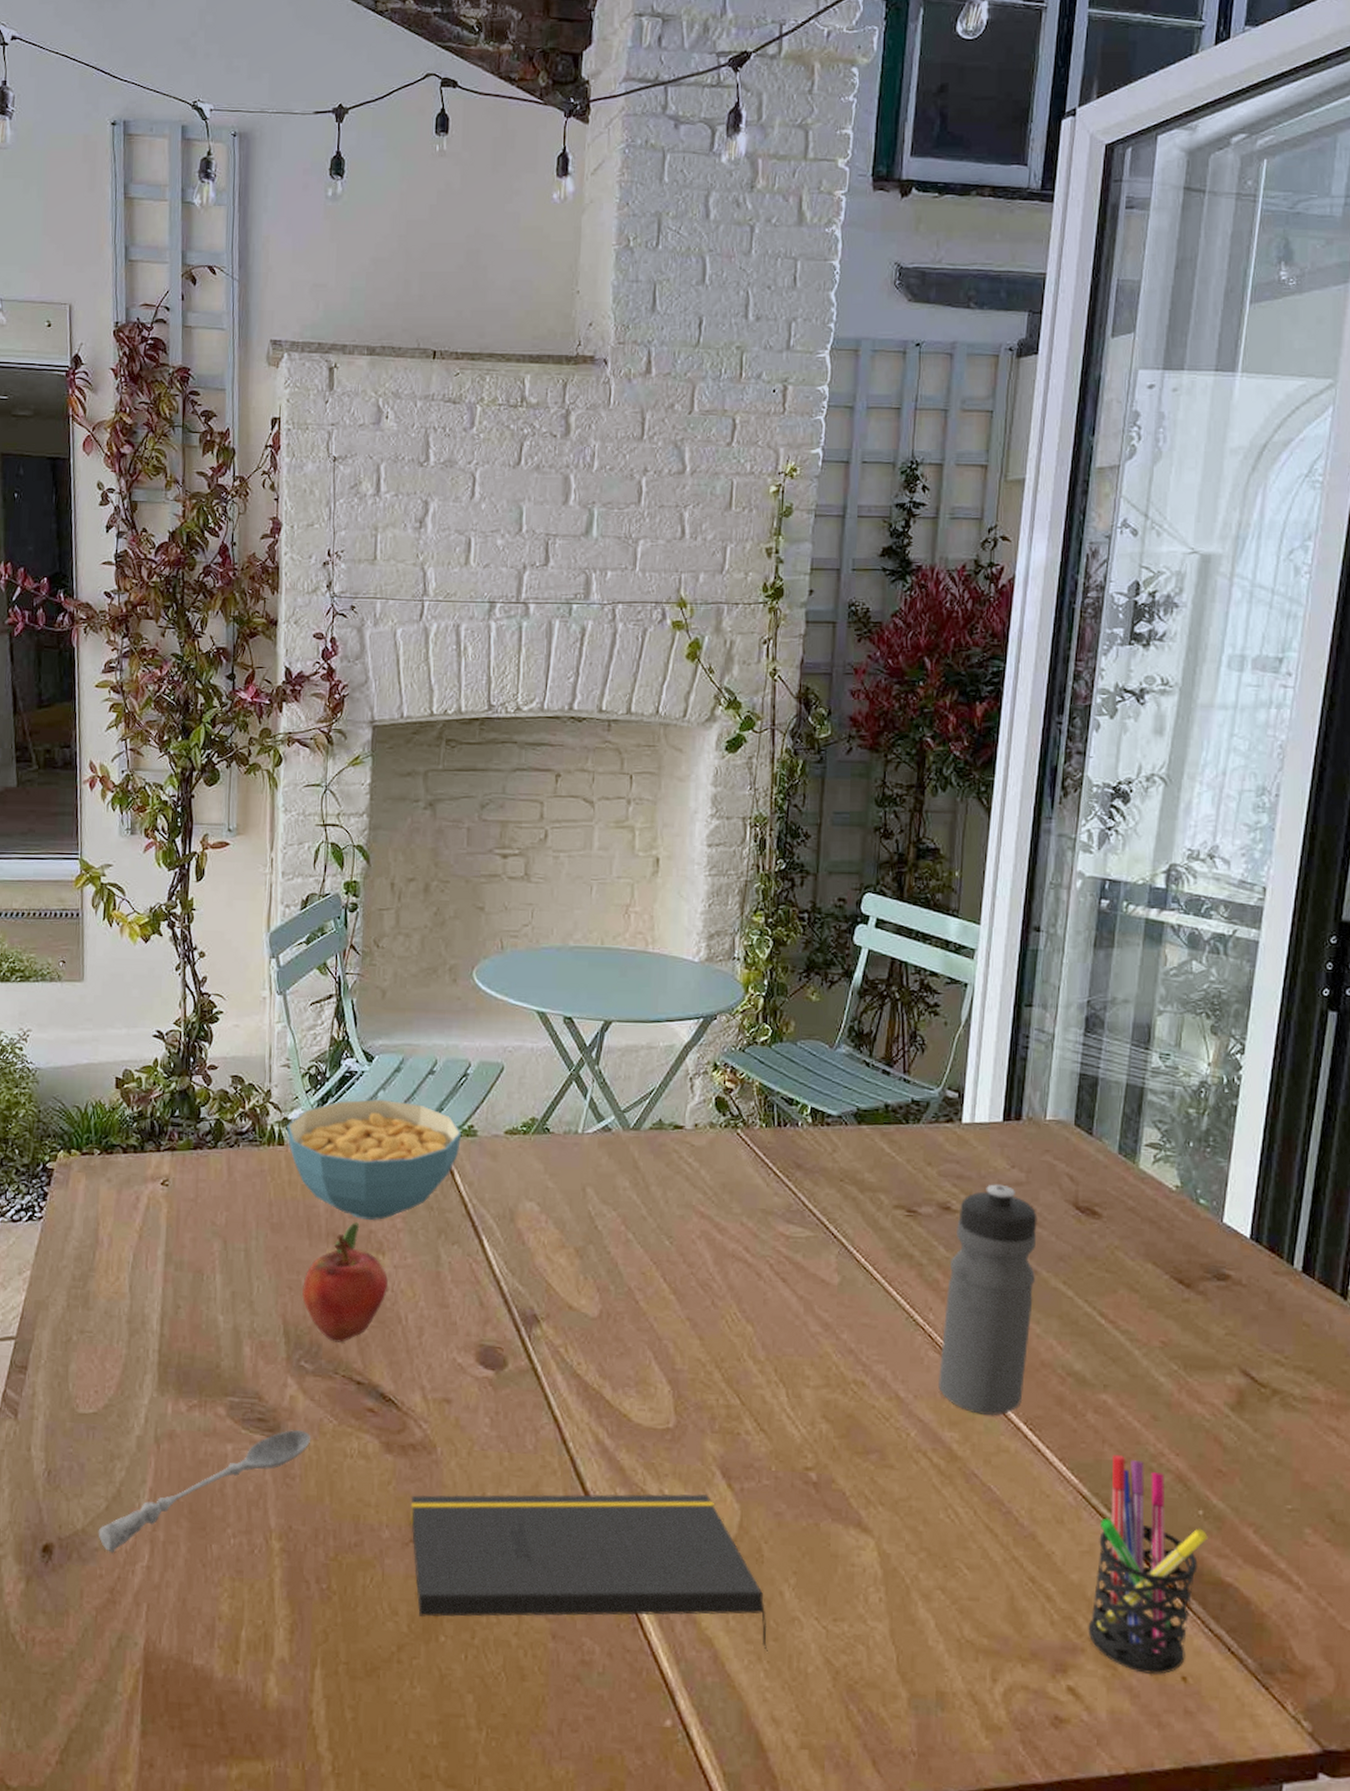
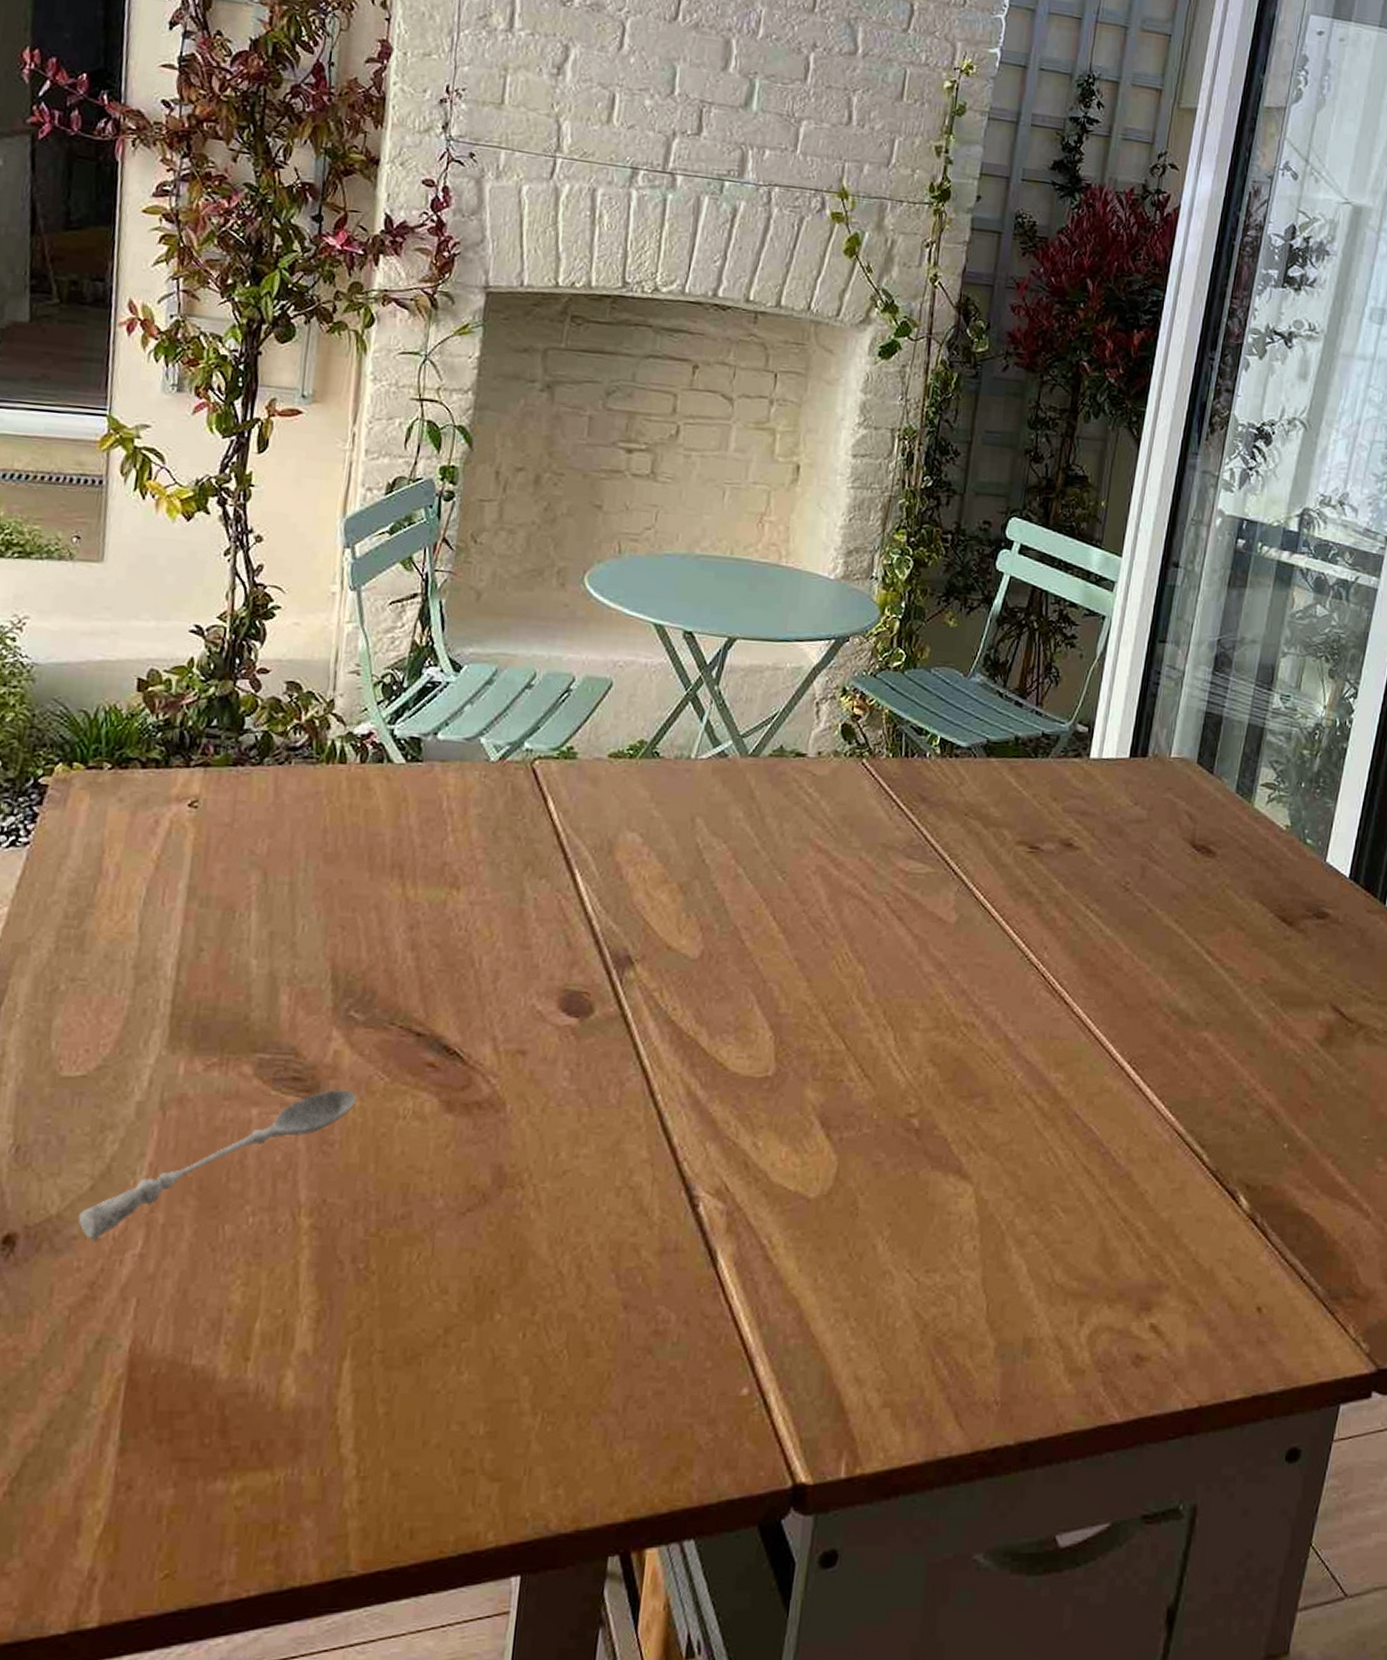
cereal bowl: present [287,1099,462,1220] -> none [351,714,560,851]
fruit: present [302,1222,389,1343] -> none [357,853,463,989]
notepad: present [410,1493,768,1654] -> none [469,1145,857,1311]
water bottle: present [937,1184,1037,1416] -> none [1047,821,1156,1056]
pen holder: present [1088,1455,1208,1674] -> none [1173,1092,1291,1307]

